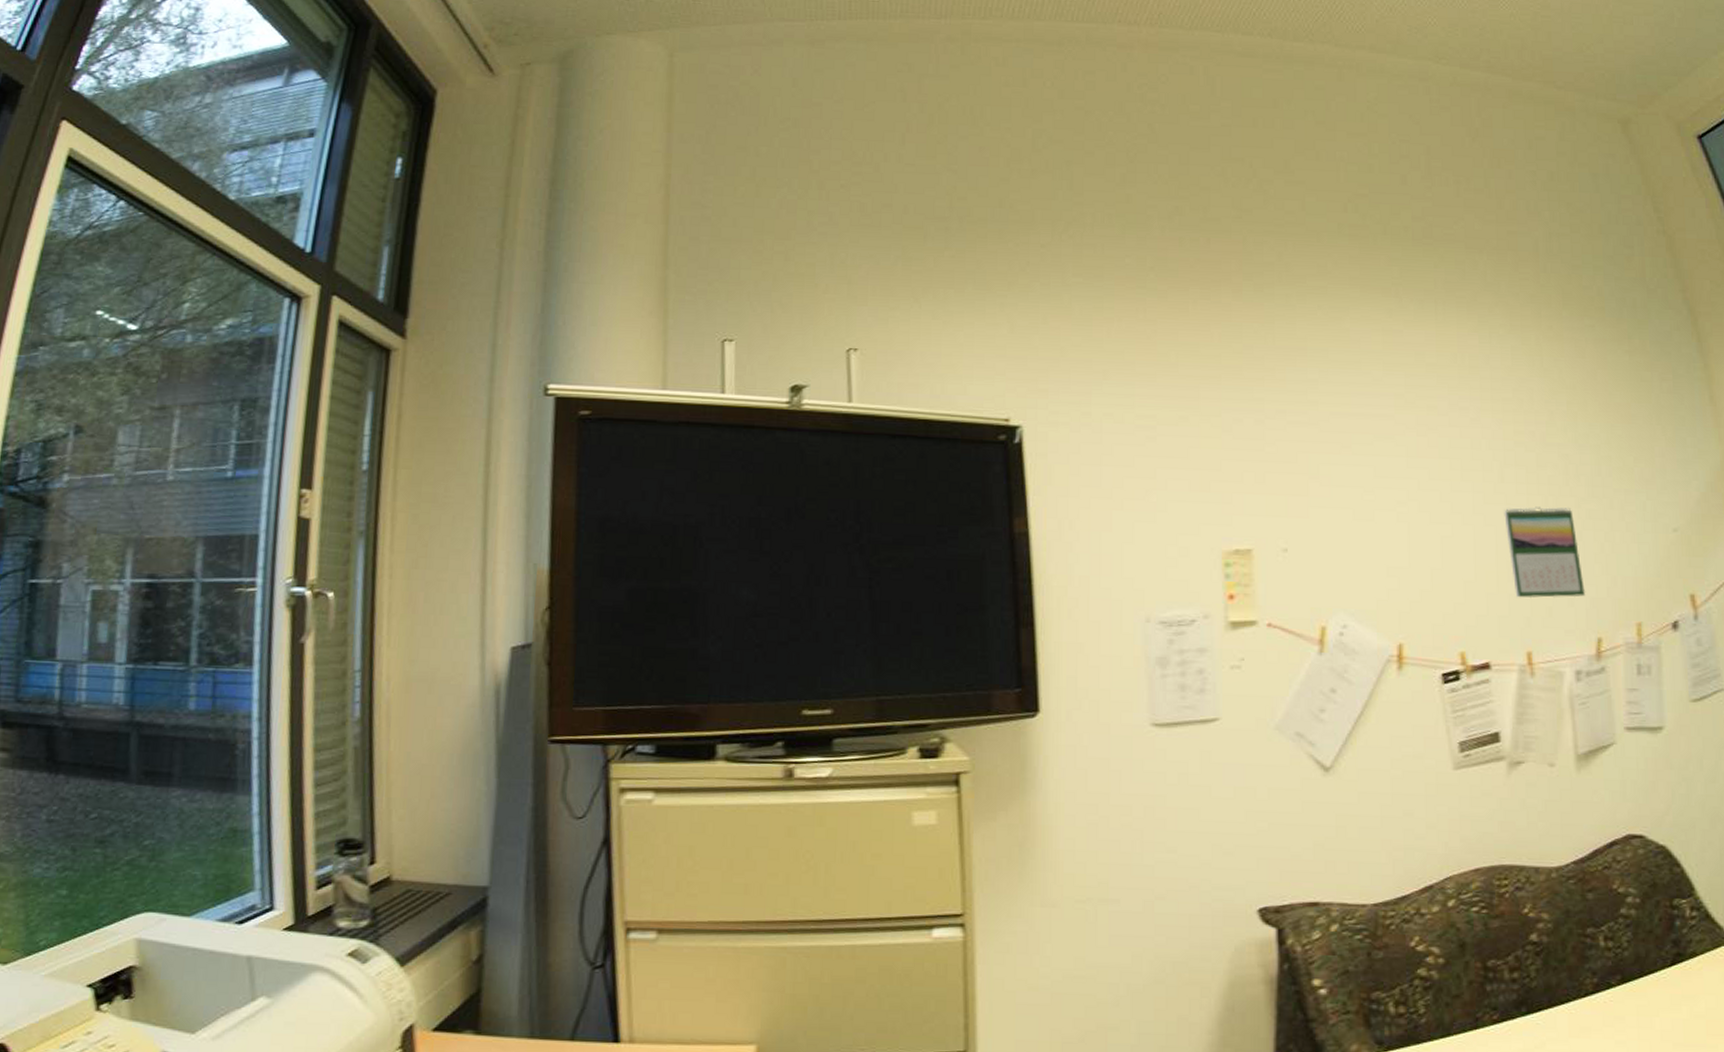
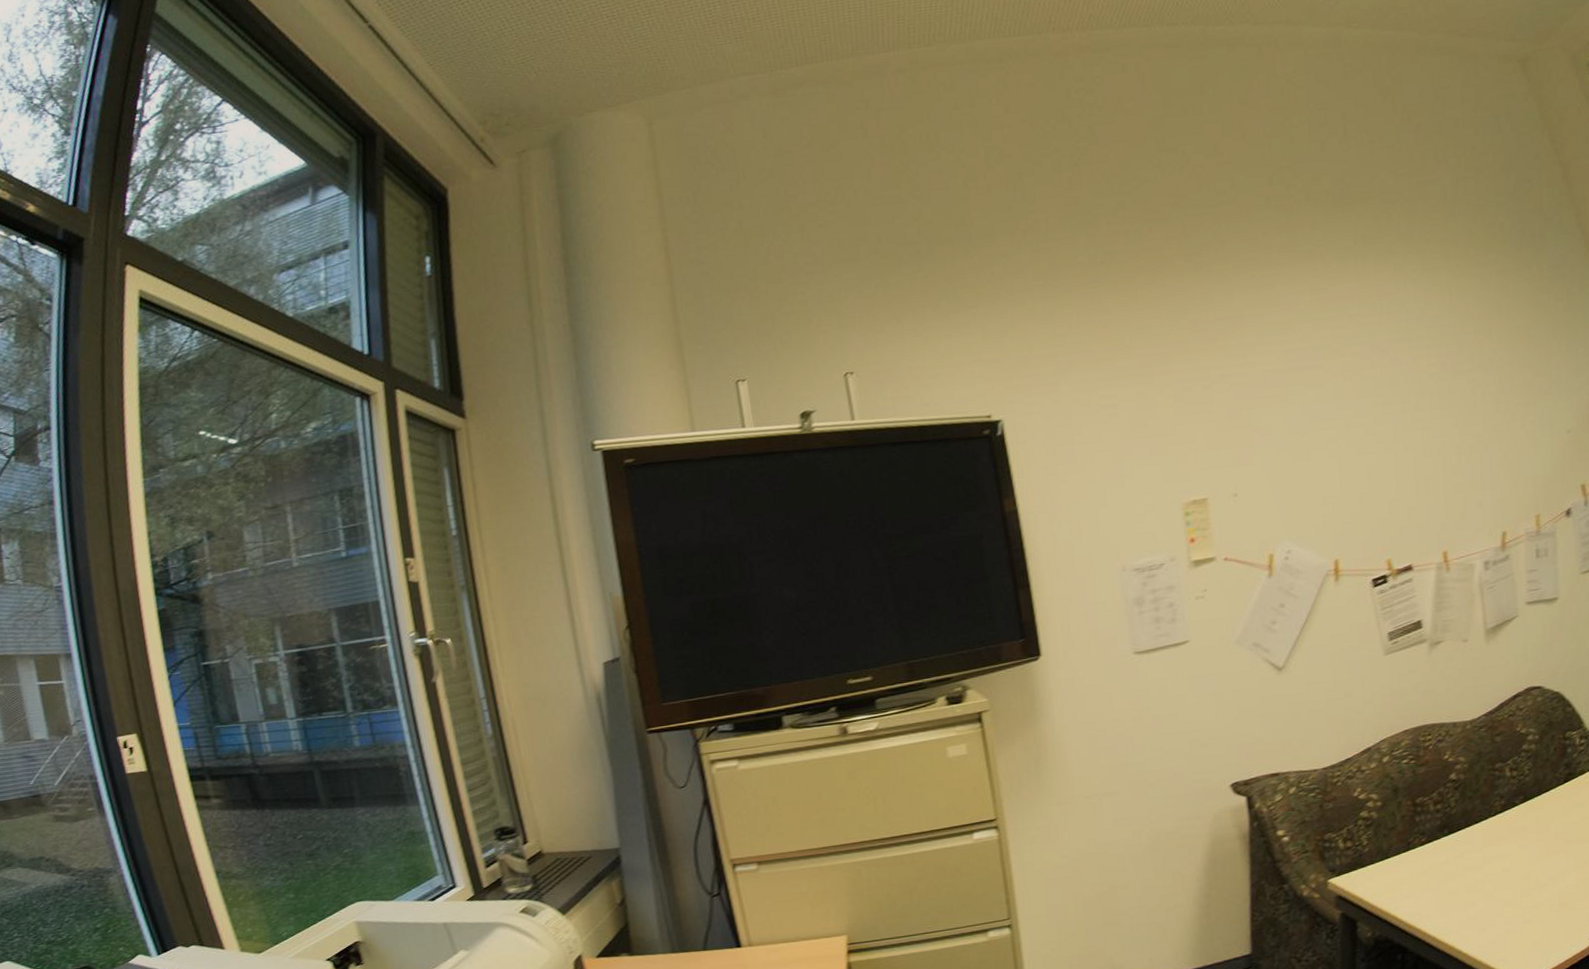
calendar: present [1504,507,1585,599] -> none [1421,425,1491,508]

